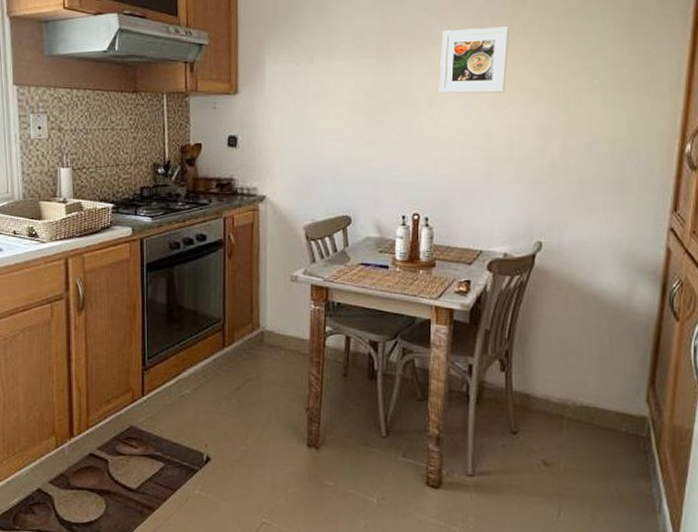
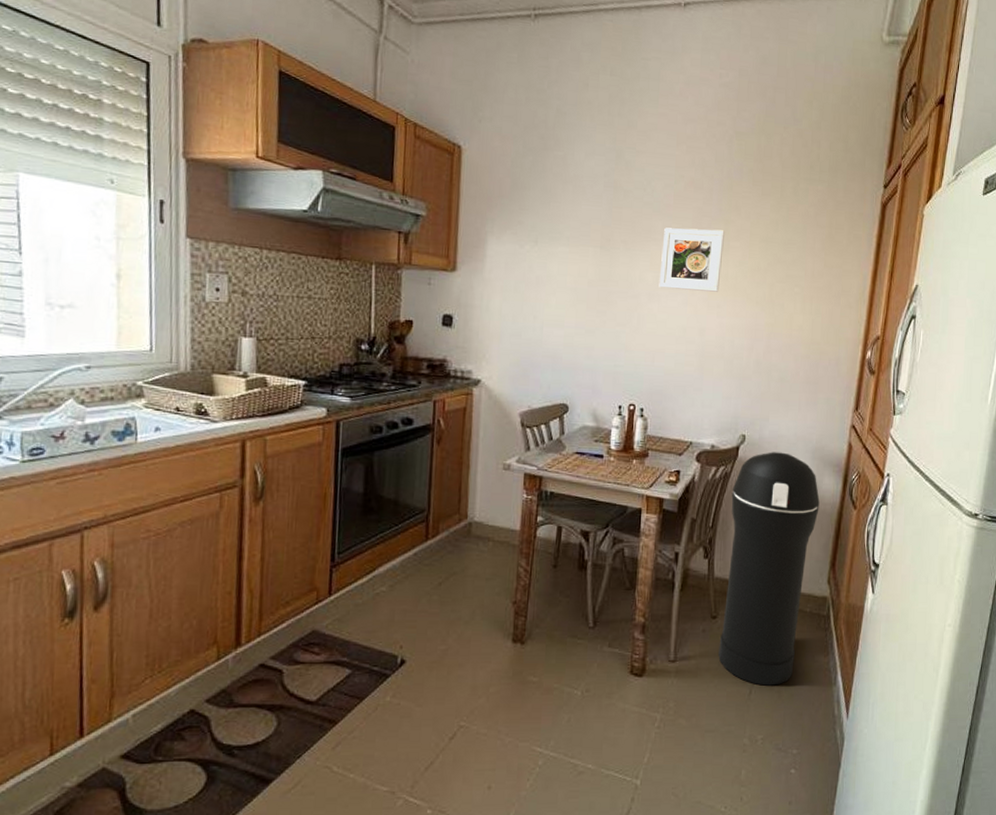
trash can: none [521,259,633,509] -> present [718,452,820,686]

